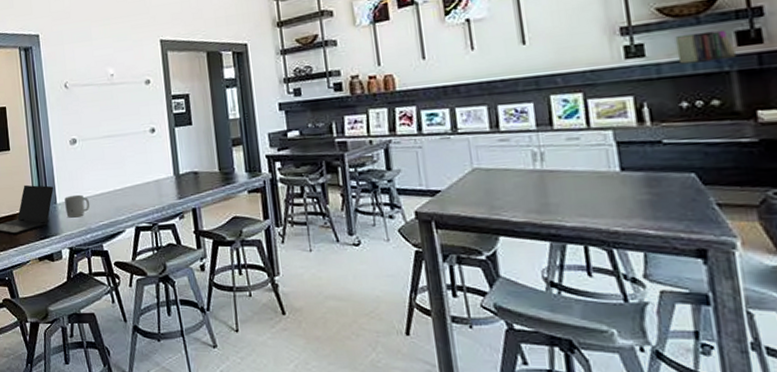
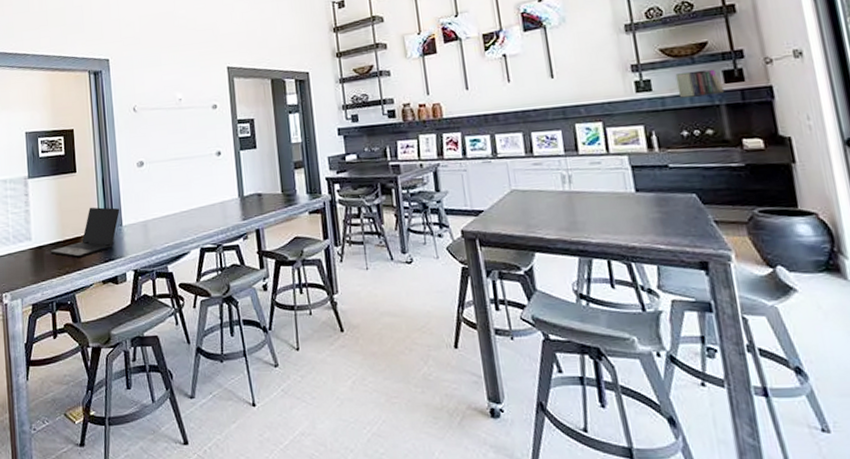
mug: present [65,194,90,218] -> none [130,216,156,240]

